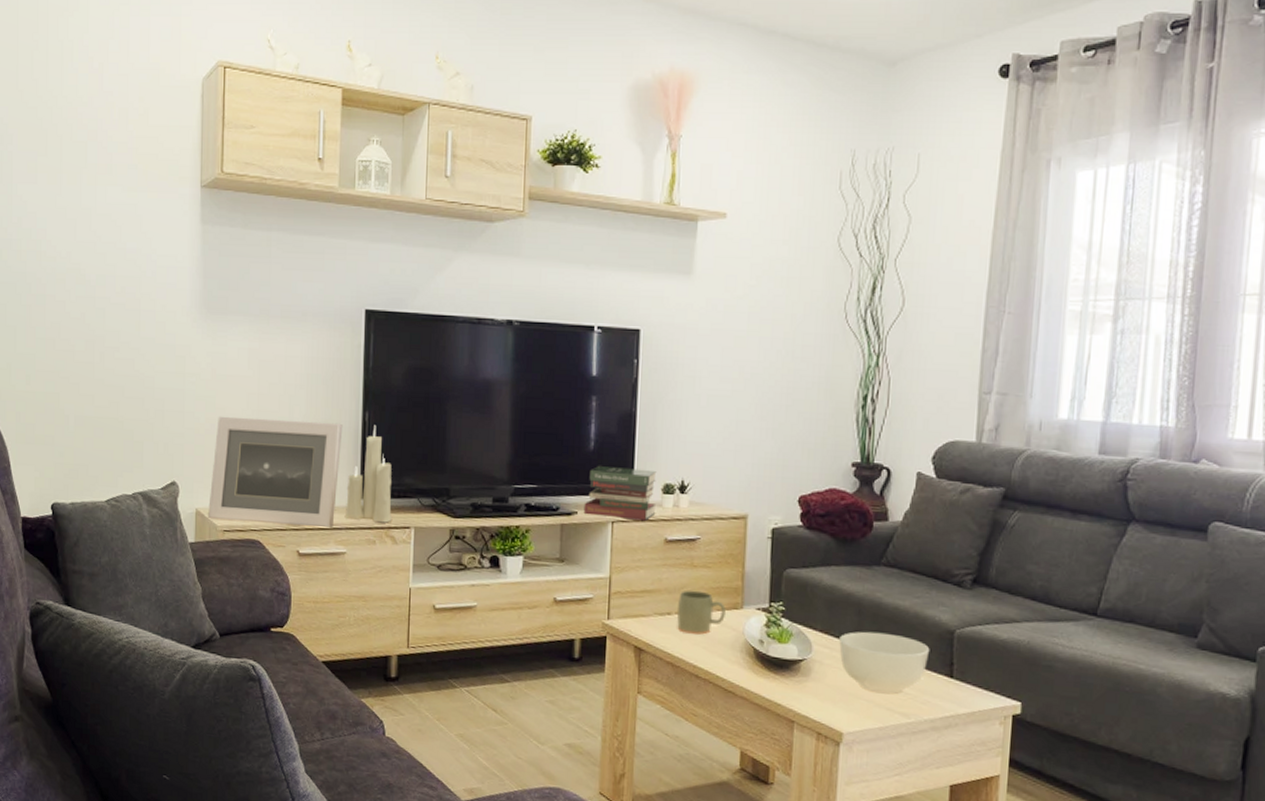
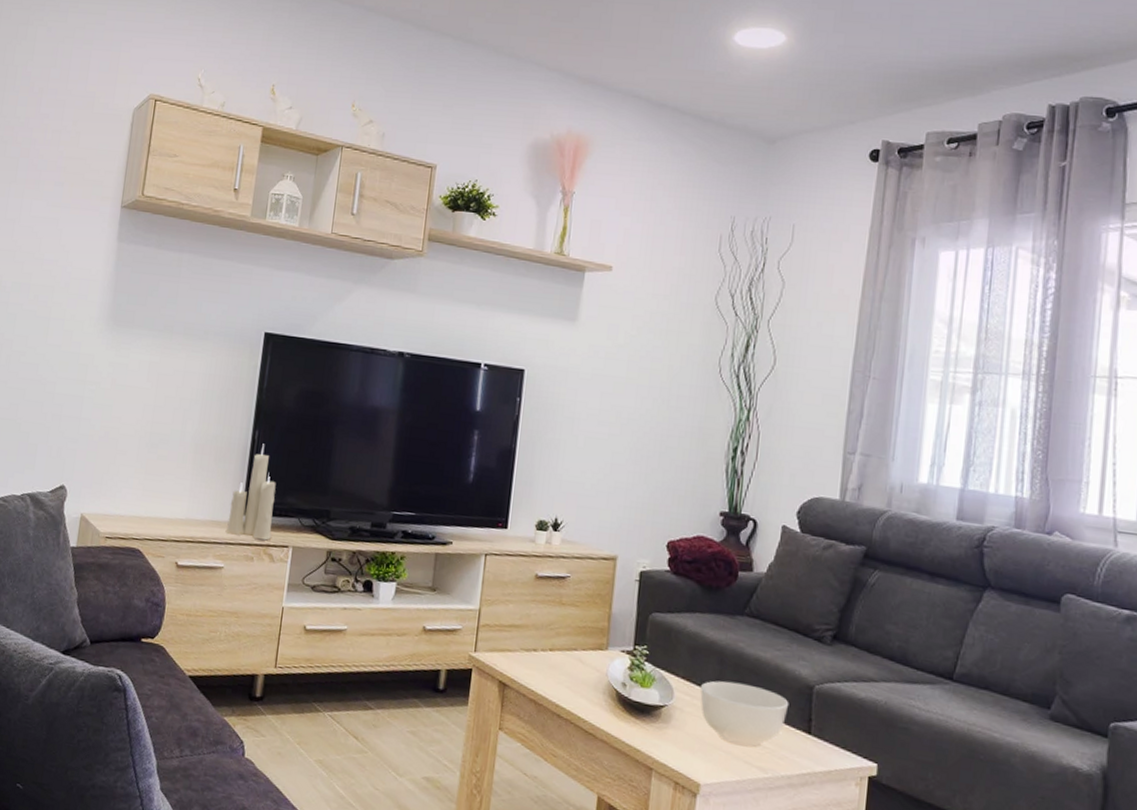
picture frame: present [208,416,343,528] -> none [92,424,233,542]
books: present [583,465,657,521] -> none [458,497,532,555]
mug: present [676,590,726,635] -> none [542,627,591,673]

